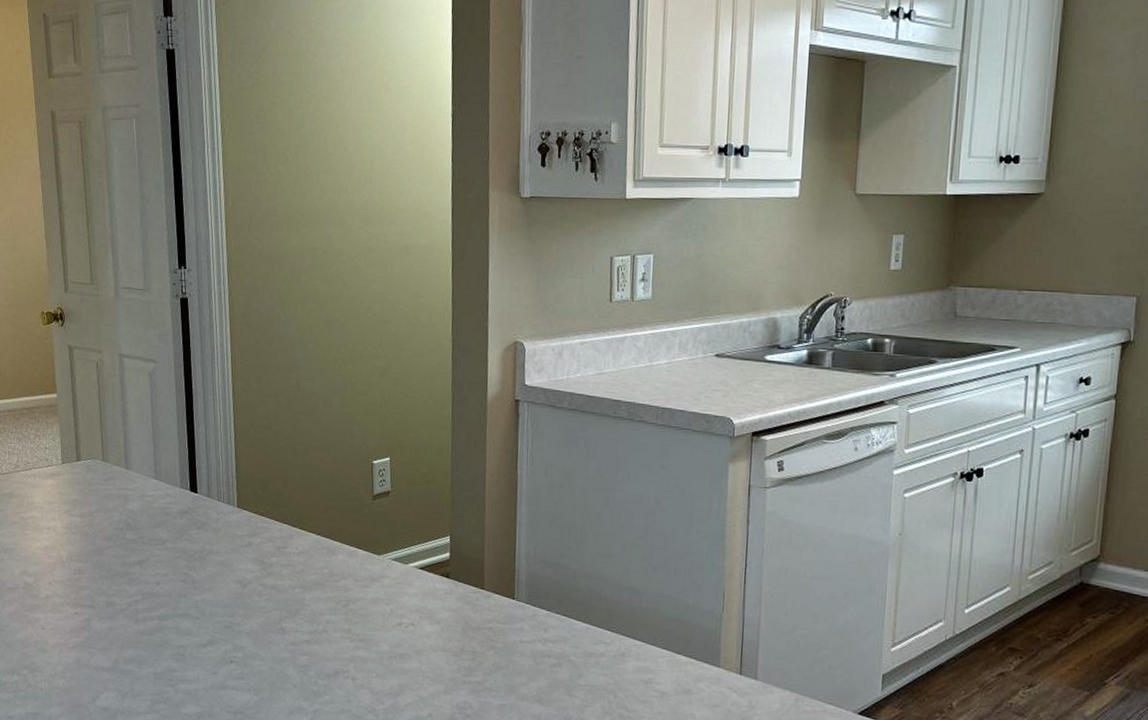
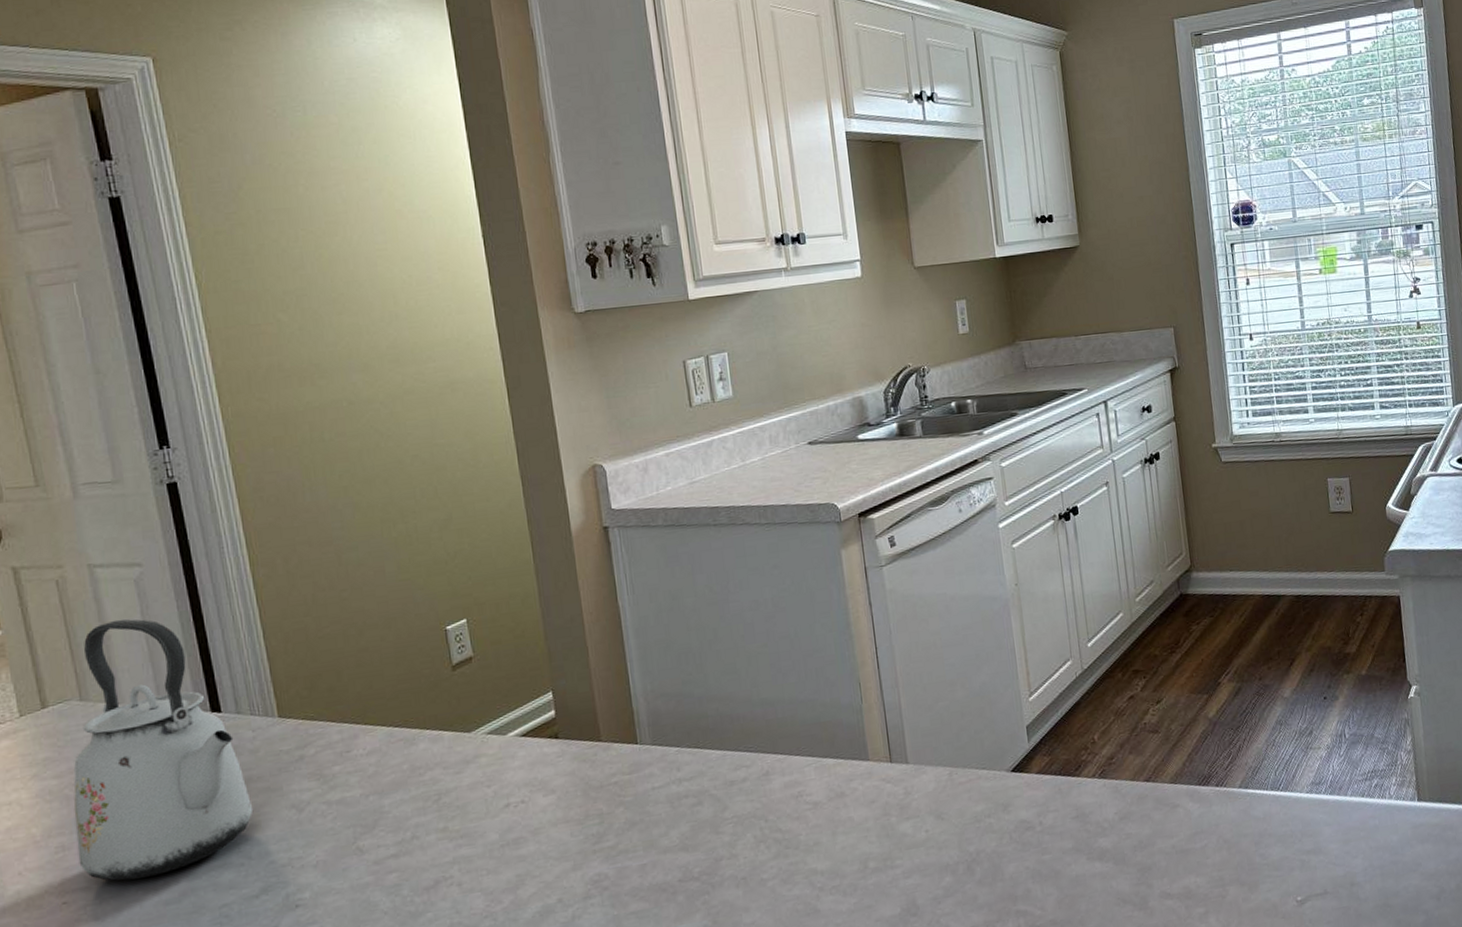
kettle: none [88,402,211,610] -> present [73,619,254,881]

